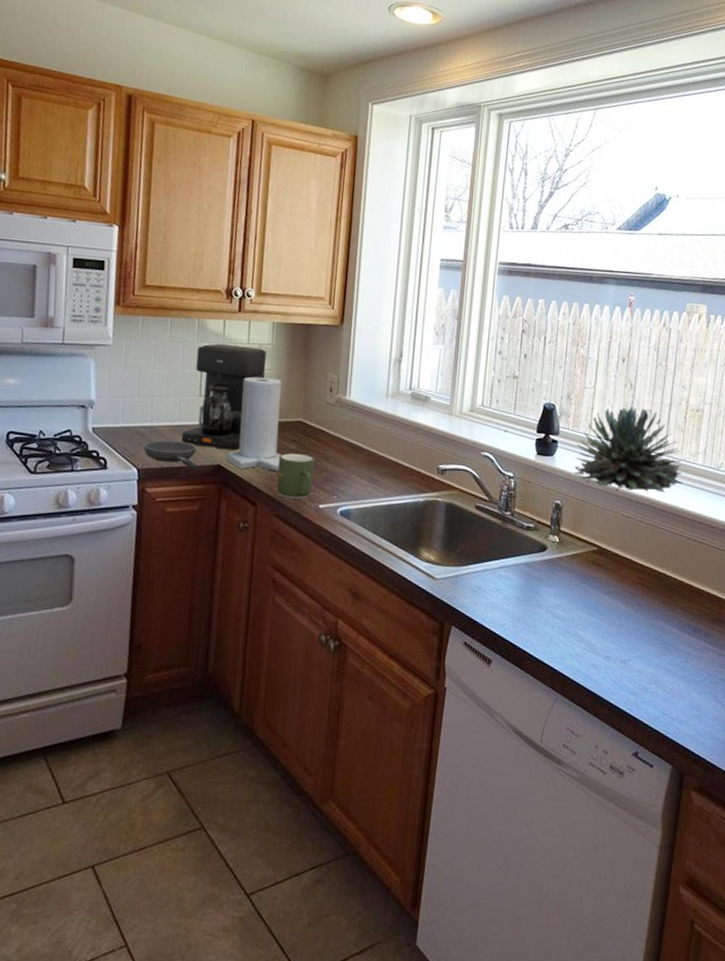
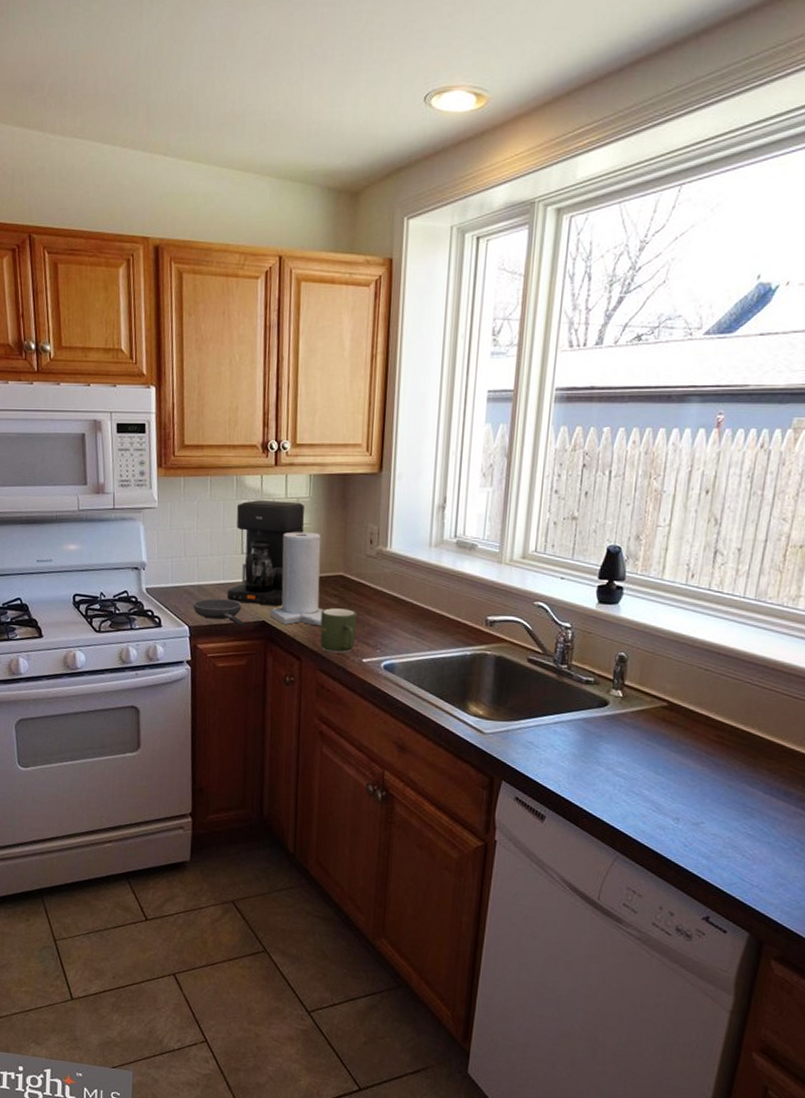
succulent plant: present [574,407,684,493] -> none [642,546,778,644]

